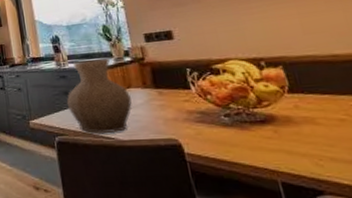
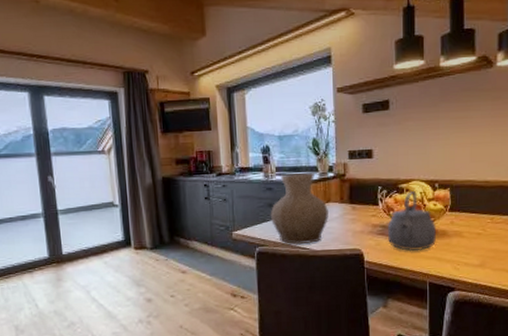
tea kettle: none [205,70,279,143] -> present [387,190,437,252]

